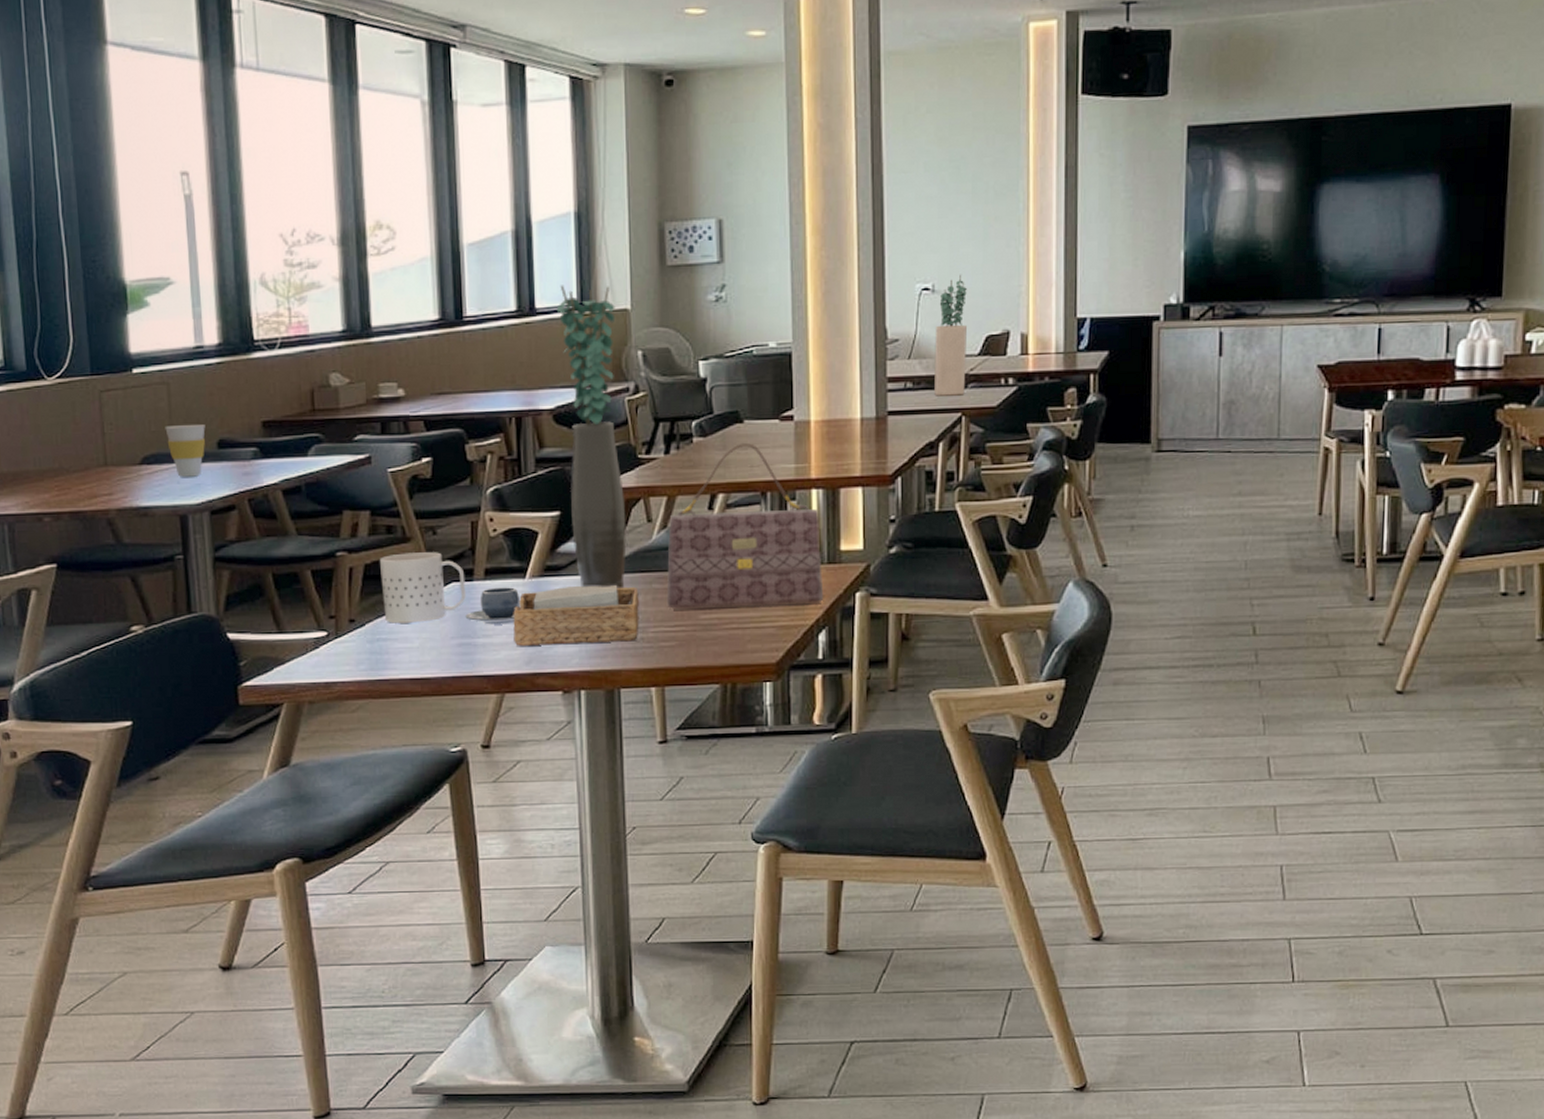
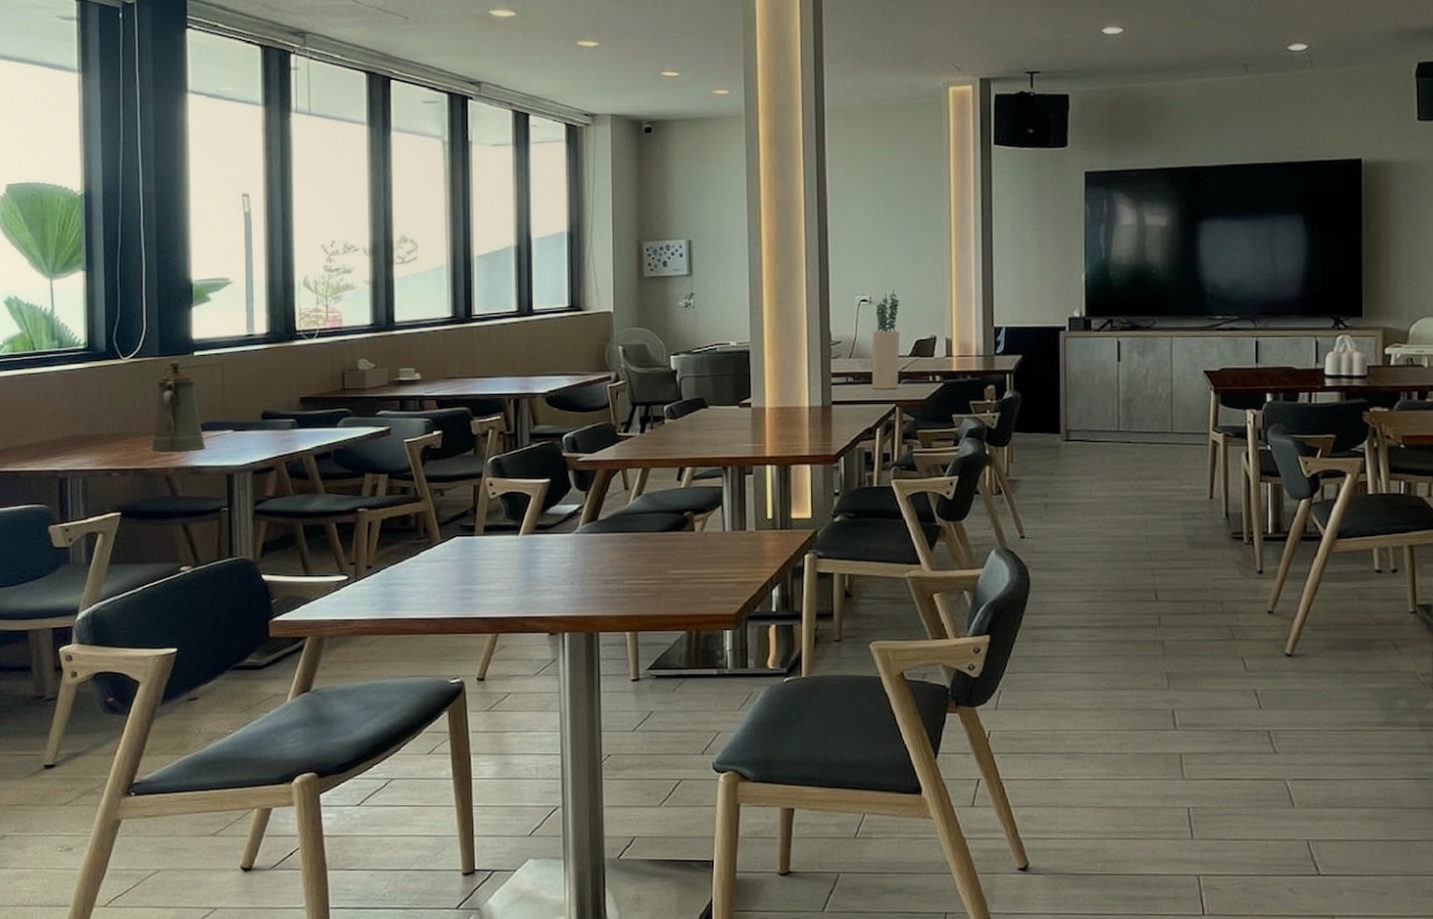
coffee pot: none [88,379,152,491] -> present [151,360,205,452]
cup: present [165,424,206,477] -> none [218,398,252,442]
mug: present [379,552,466,623] -> none [394,511,467,570]
teacup: present [465,587,521,625] -> none [466,542,514,574]
napkin holder: present [513,585,639,647] -> none [507,543,617,594]
vase: present [556,285,627,588] -> none [550,291,606,545]
handbag: present [666,443,824,610] -> none [640,425,777,566]

